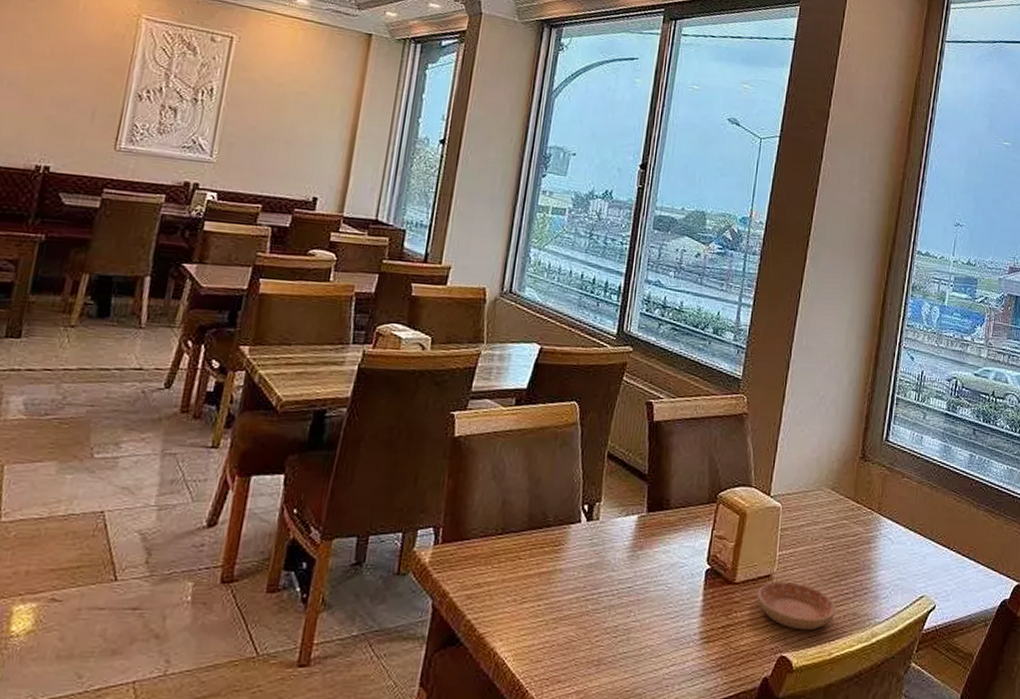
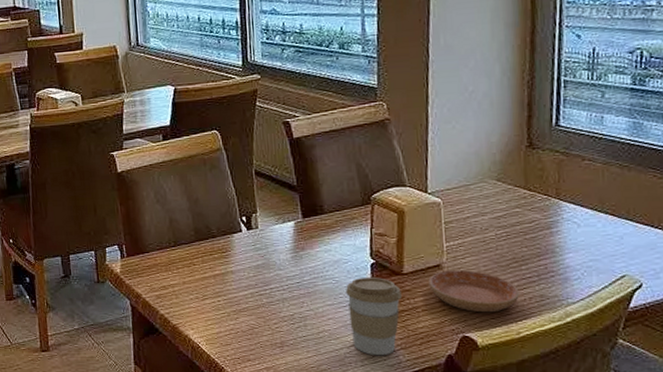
coffee cup: none [673,585,730,678] -> present [346,277,402,356]

